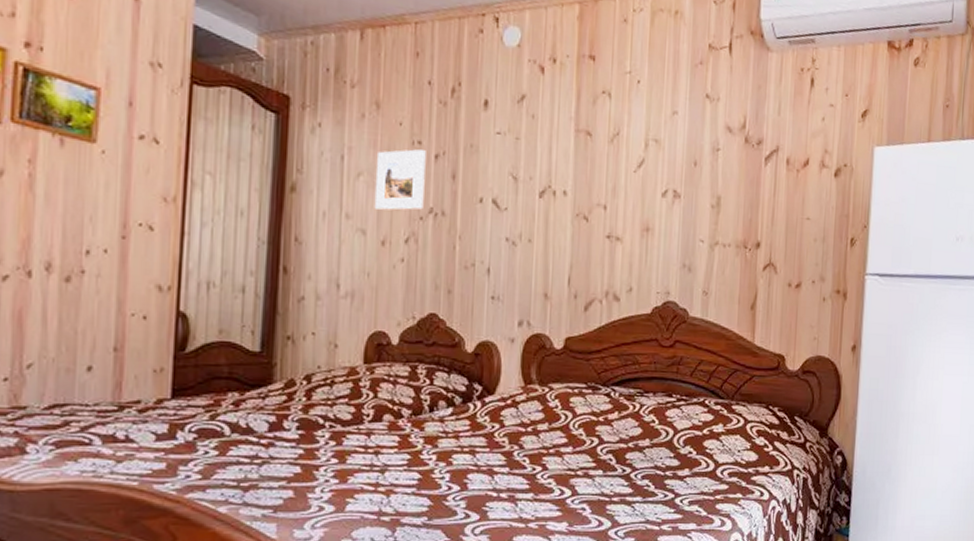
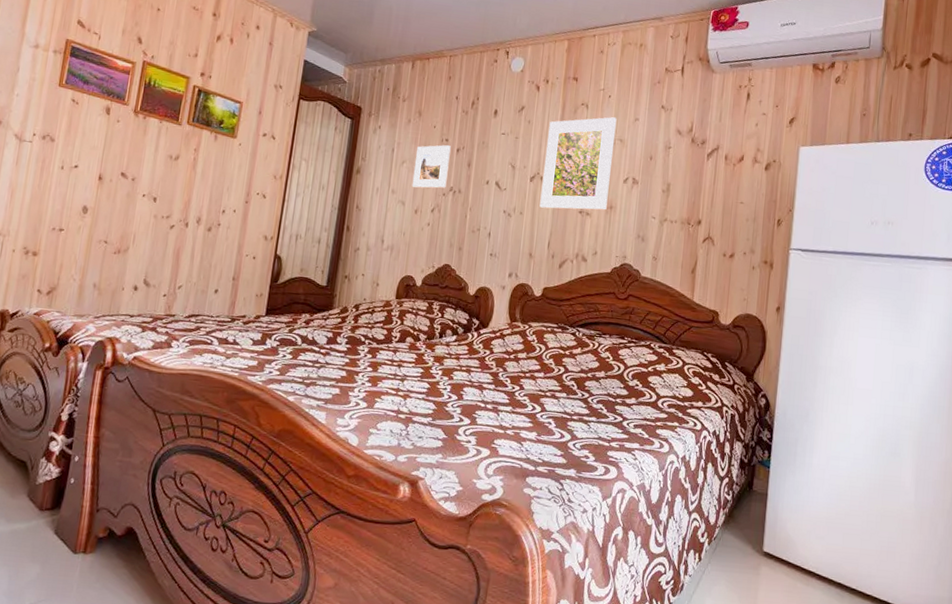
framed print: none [554,109,650,234] -> present [539,117,617,210]

